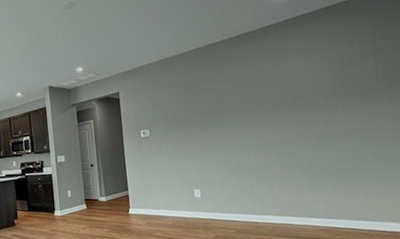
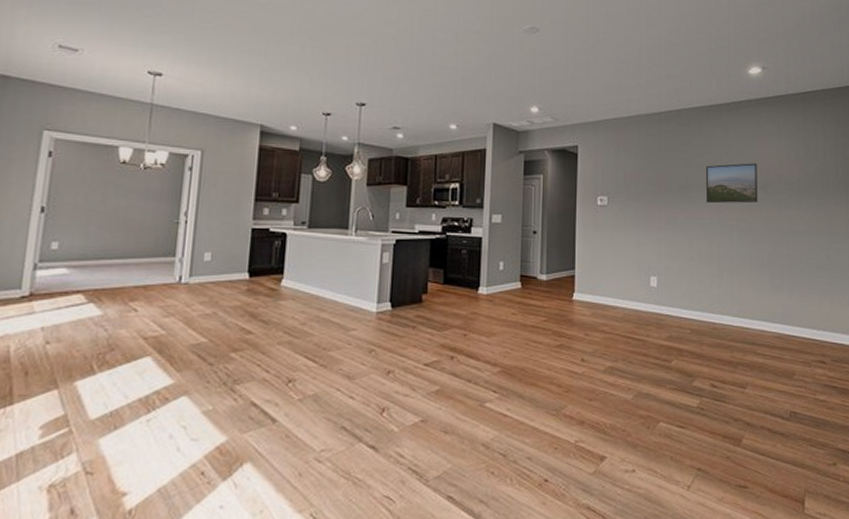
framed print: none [236,80,292,123] -> present [705,163,758,204]

